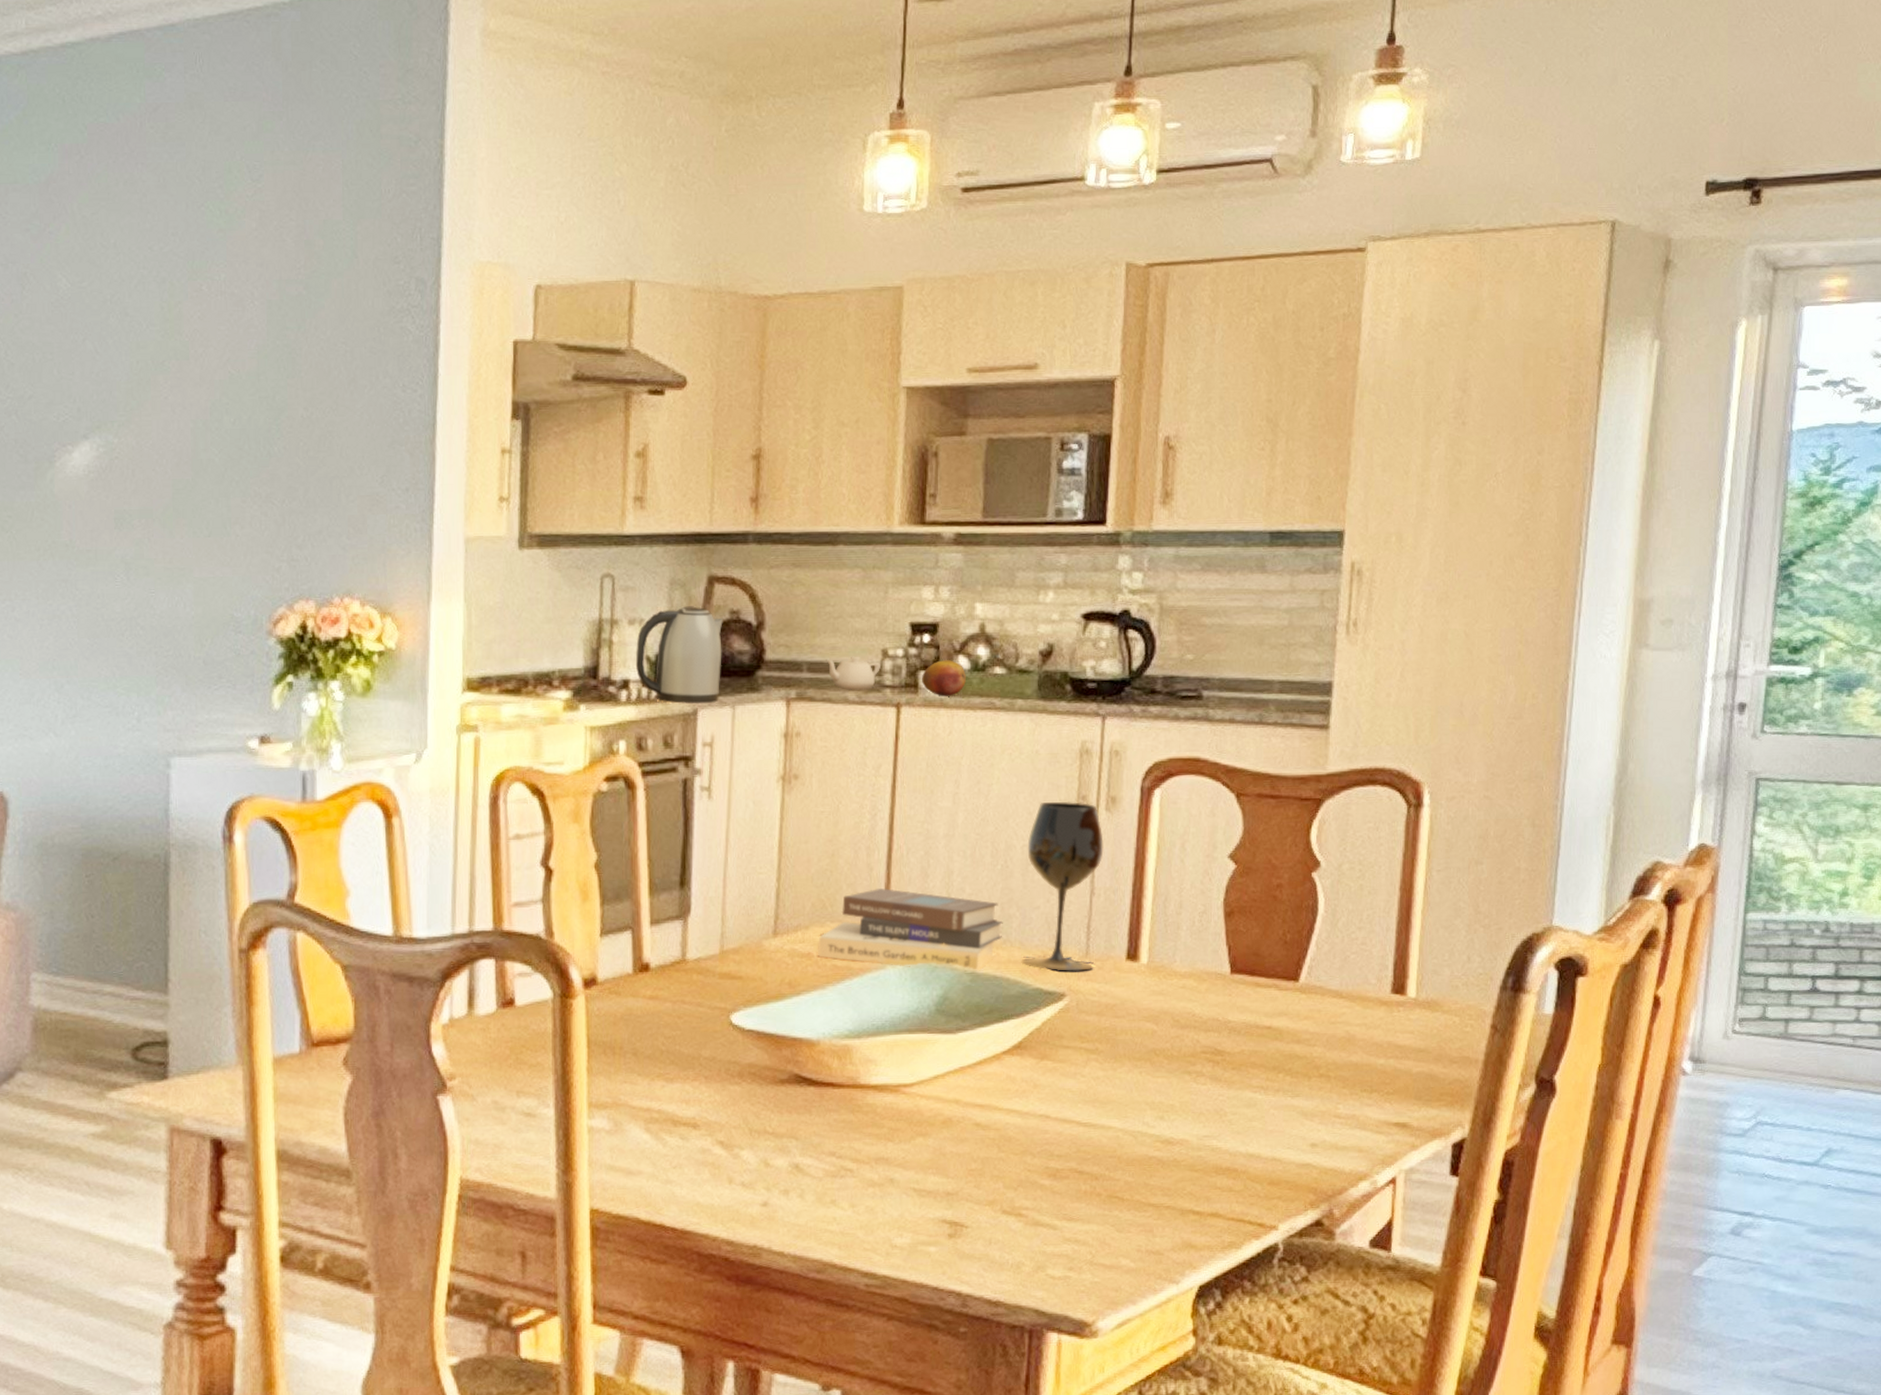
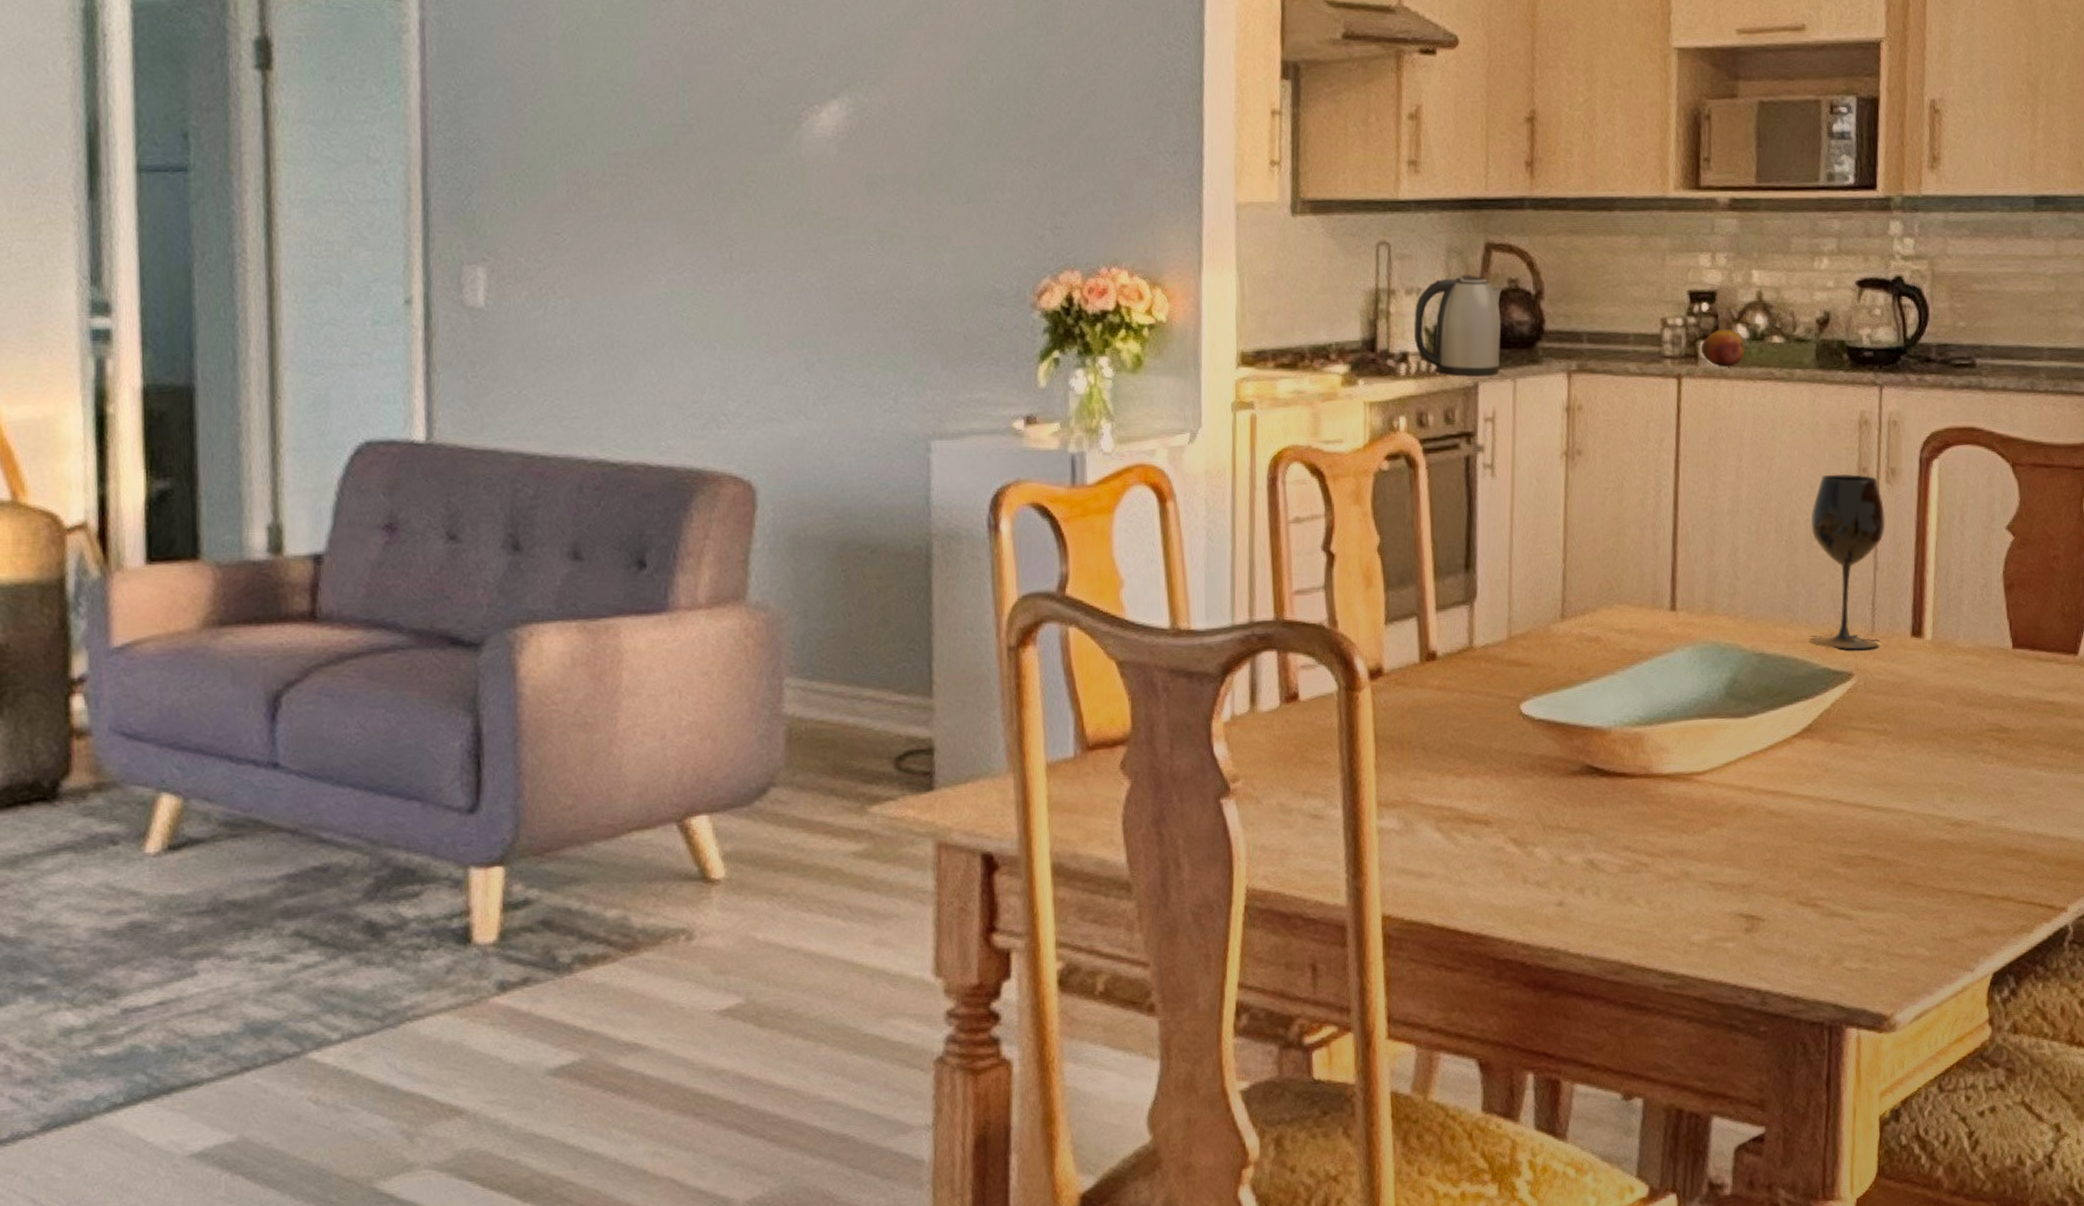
books: present [818,887,1003,973] -> none [1606,567,1789,653]
teapot: present [826,656,882,690] -> none [1606,326,1661,361]

